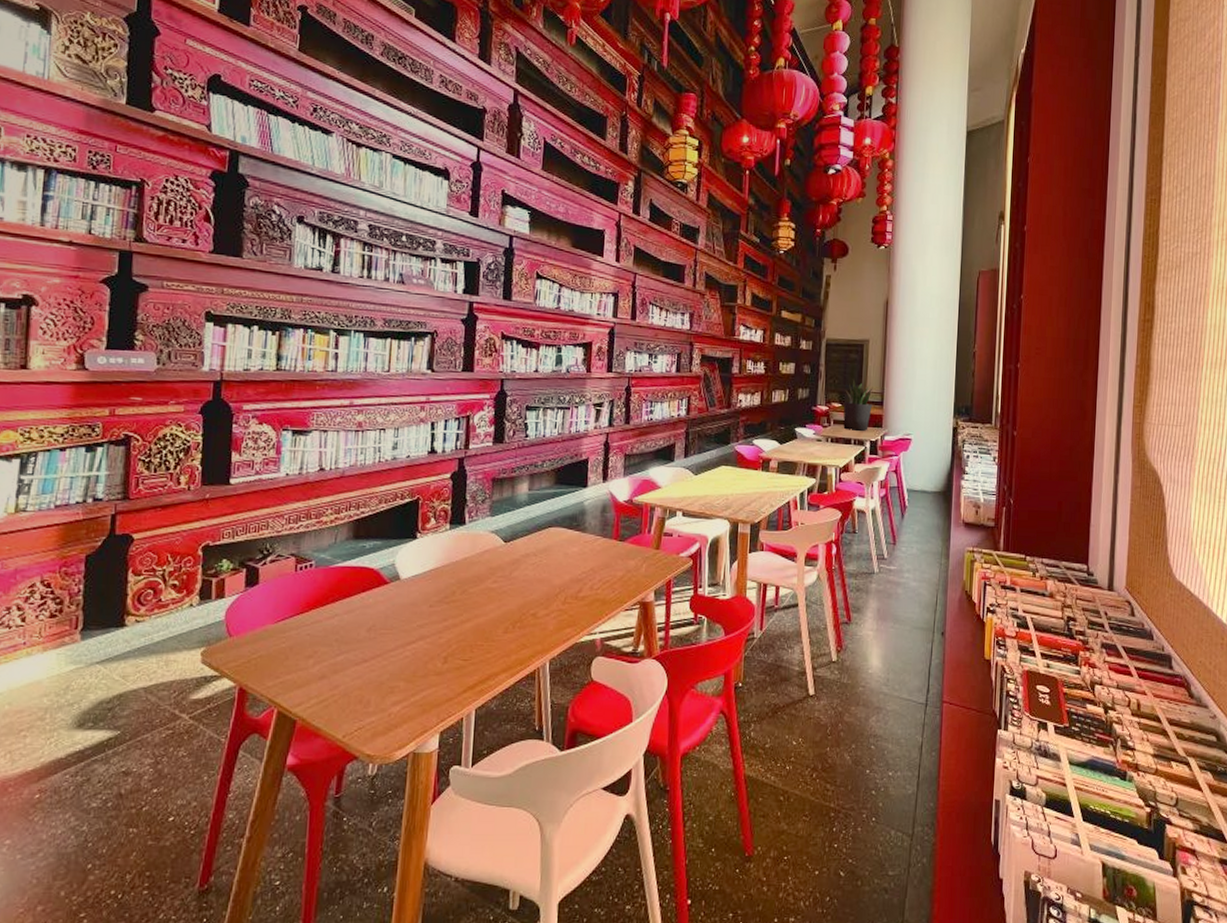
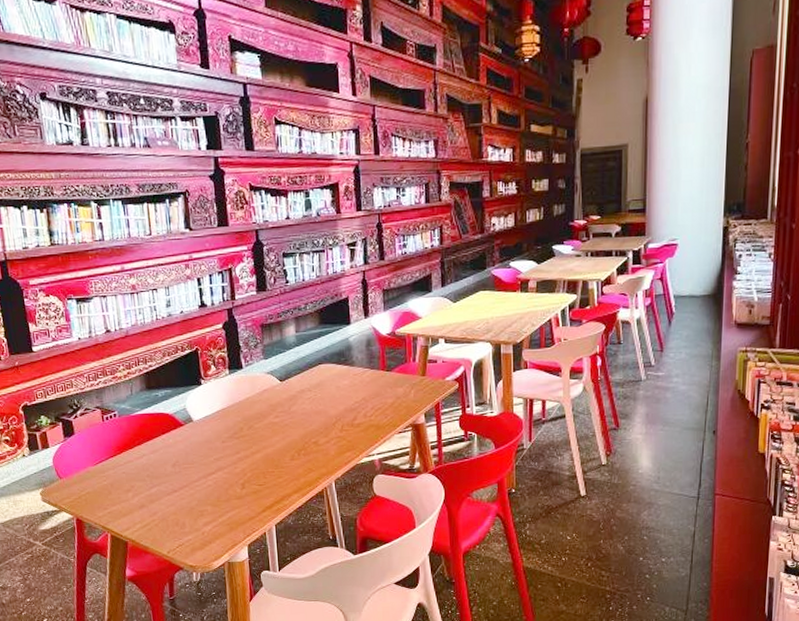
planter: present [843,379,873,431] -> none [602,188,634,242]

